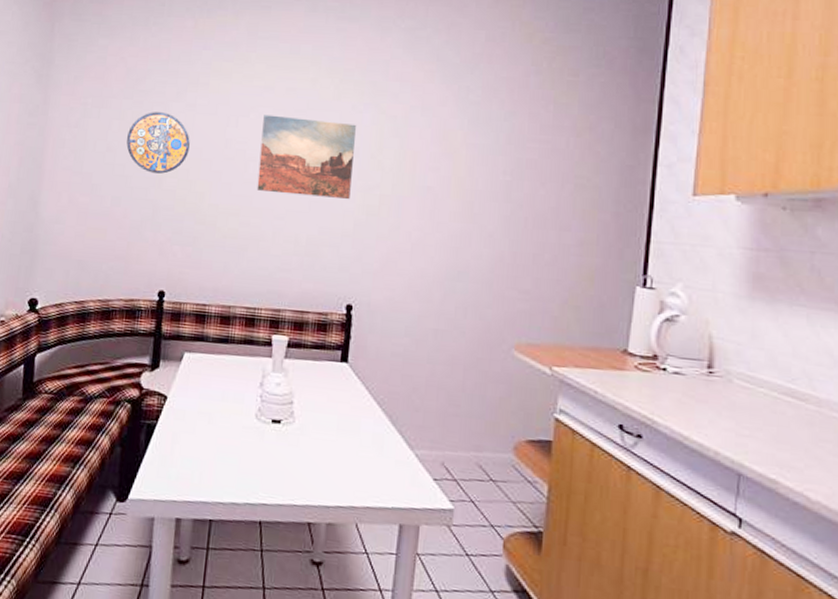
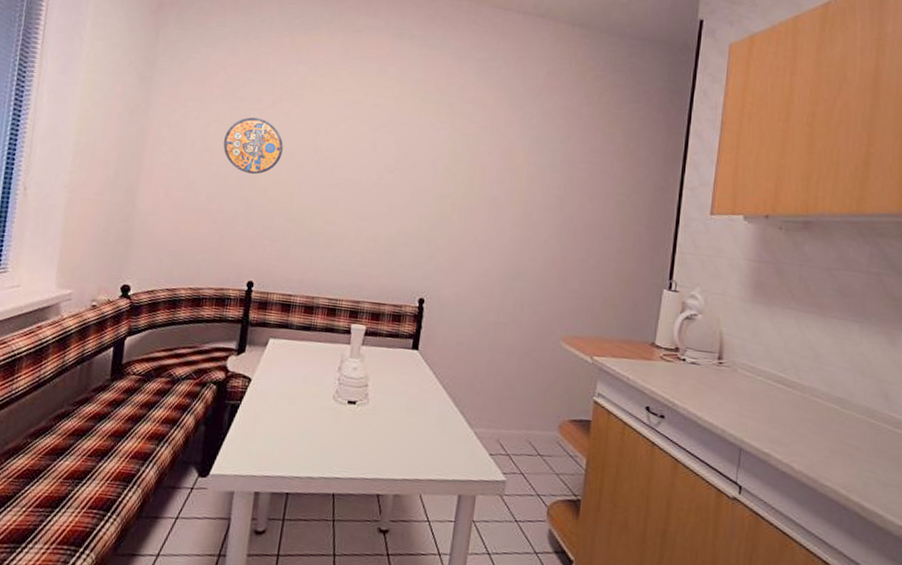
wall art: present [256,114,356,199] -> none [342,126,434,205]

